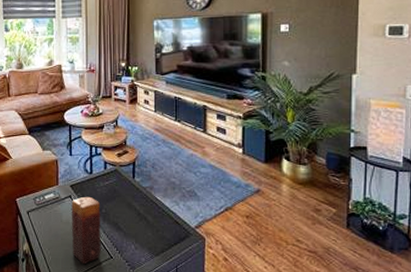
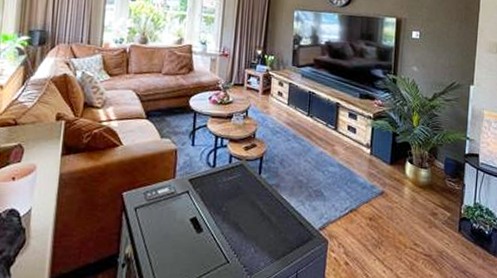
candle: present [72,196,101,265] -> none [184,192,221,270]

